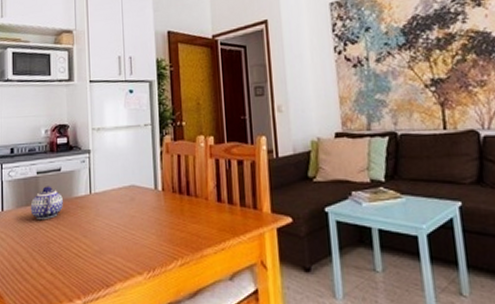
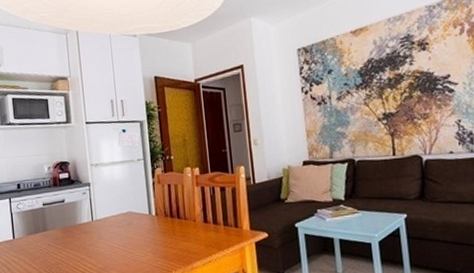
teapot: present [30,186,63,219] -> none [39,215,69,244]

